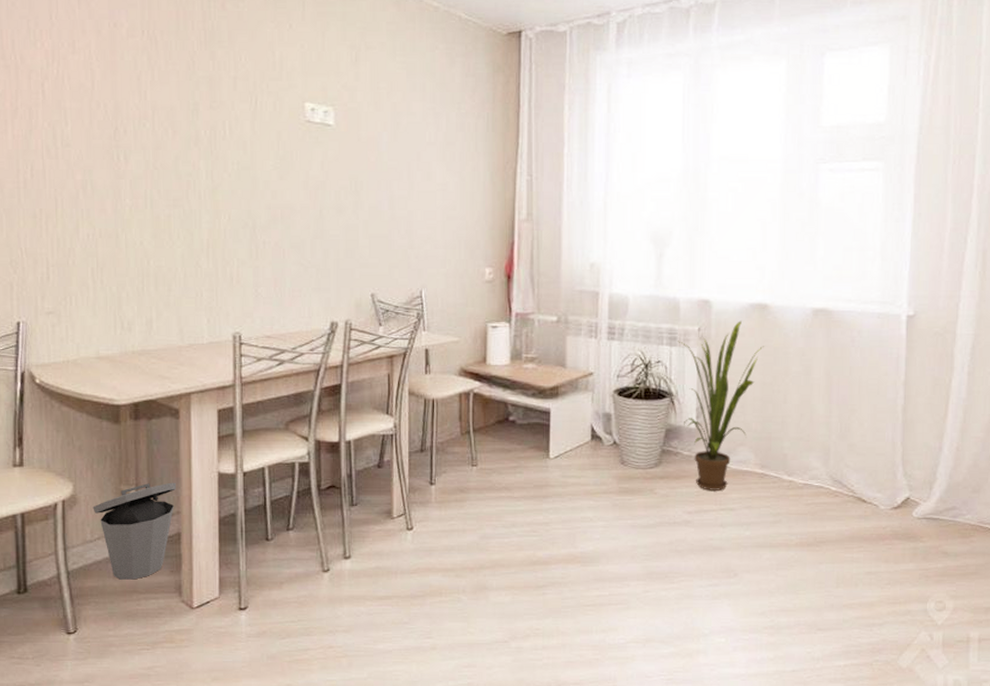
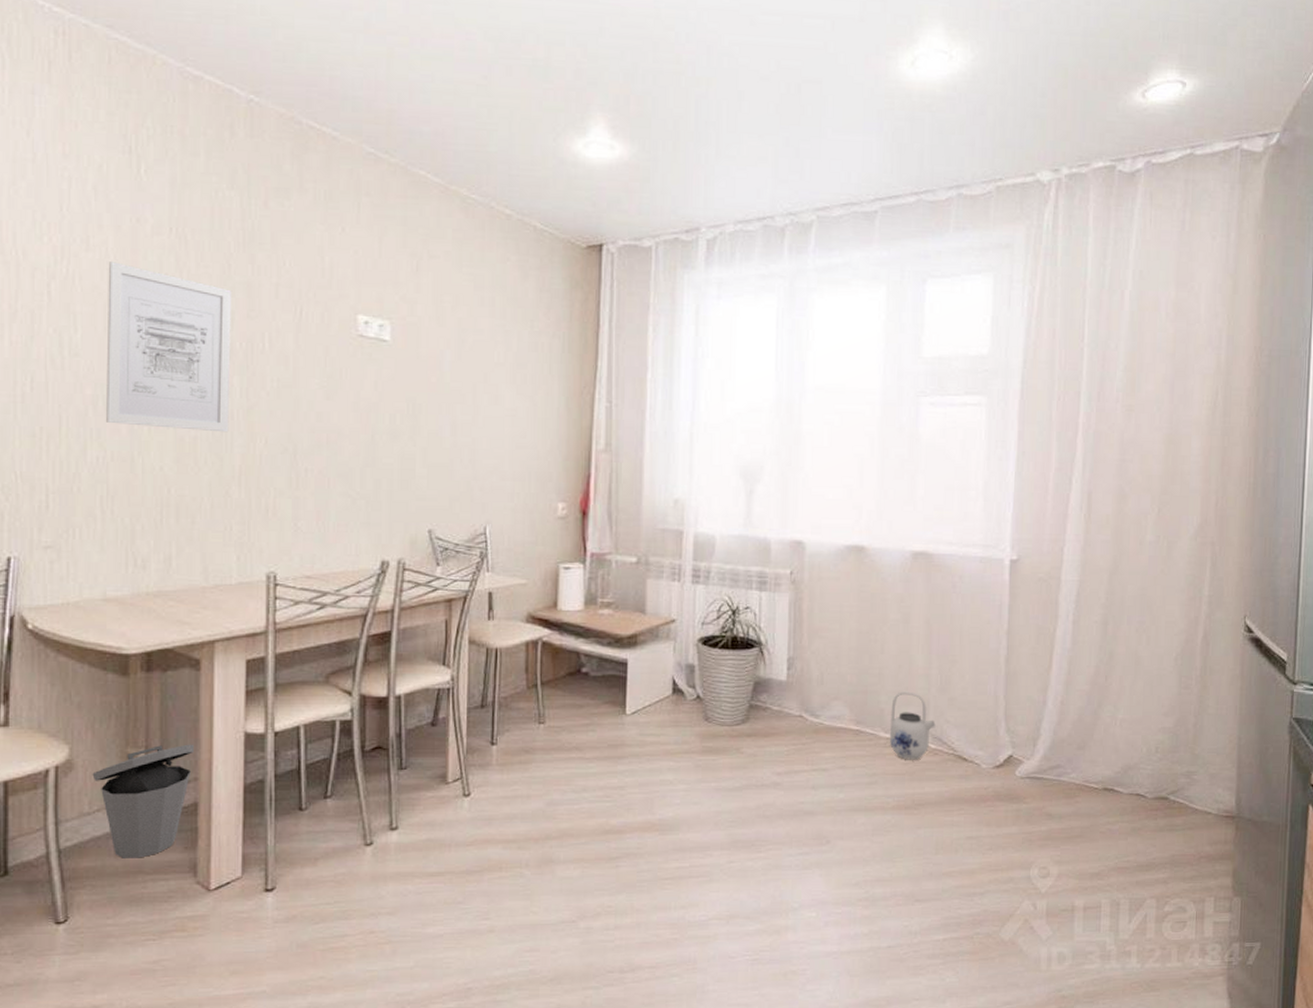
wall art: none [91,63,198,210] -> present [105,262,232,433]
house plant: present [678,321,764,491] -> none [768,564,860,749]
teapot: none [792,438,836,501] -> present [889,691,936,760]

